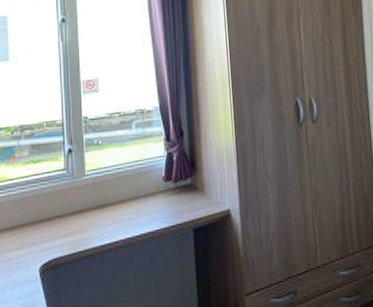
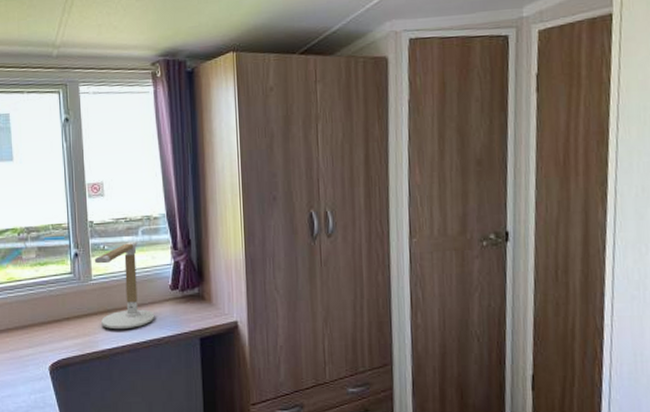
desk lamp: none [88,135,149,225] -> present [94,241,155,330]

